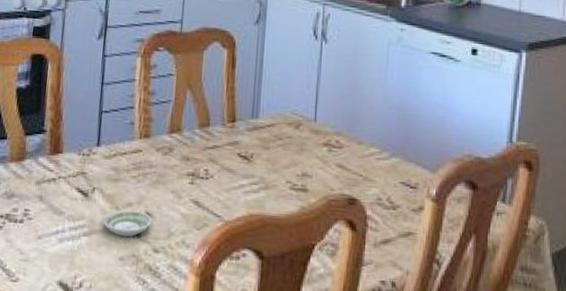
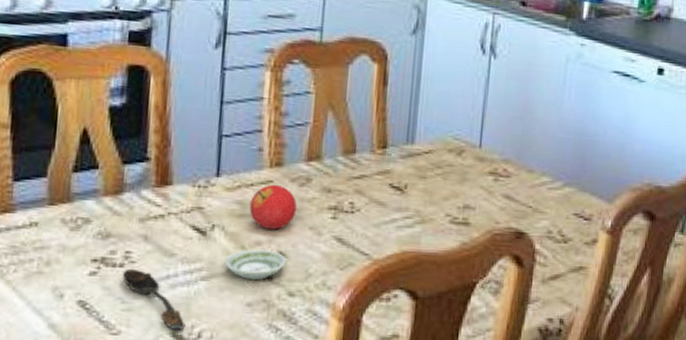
spoon: none [21,224,70,280] -> present [122,268,185,331]
fruit: none [123,153,162,193] -> present [249,185,297,229]

